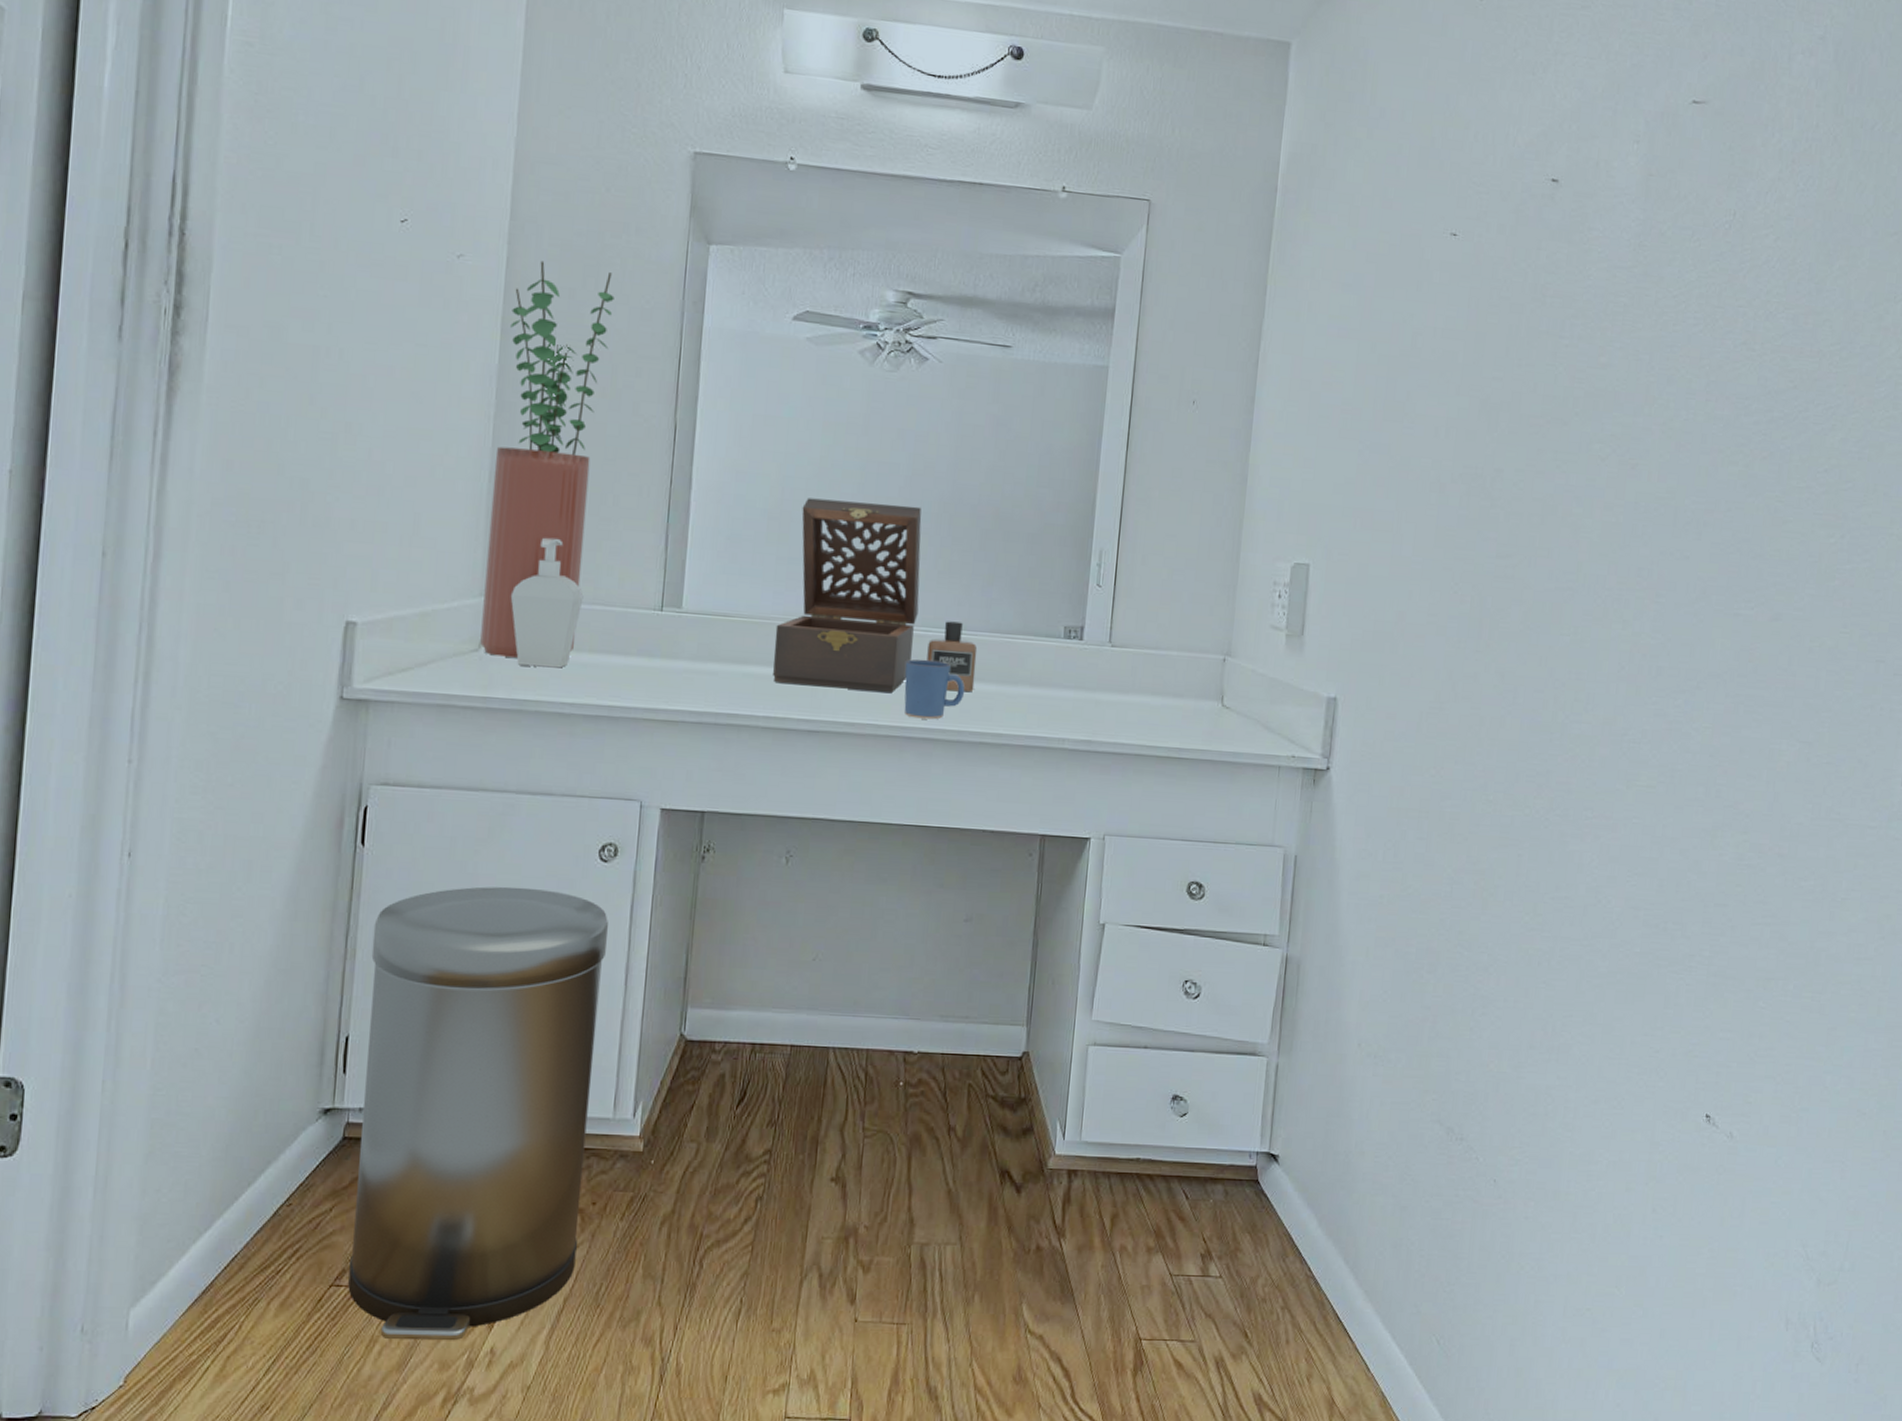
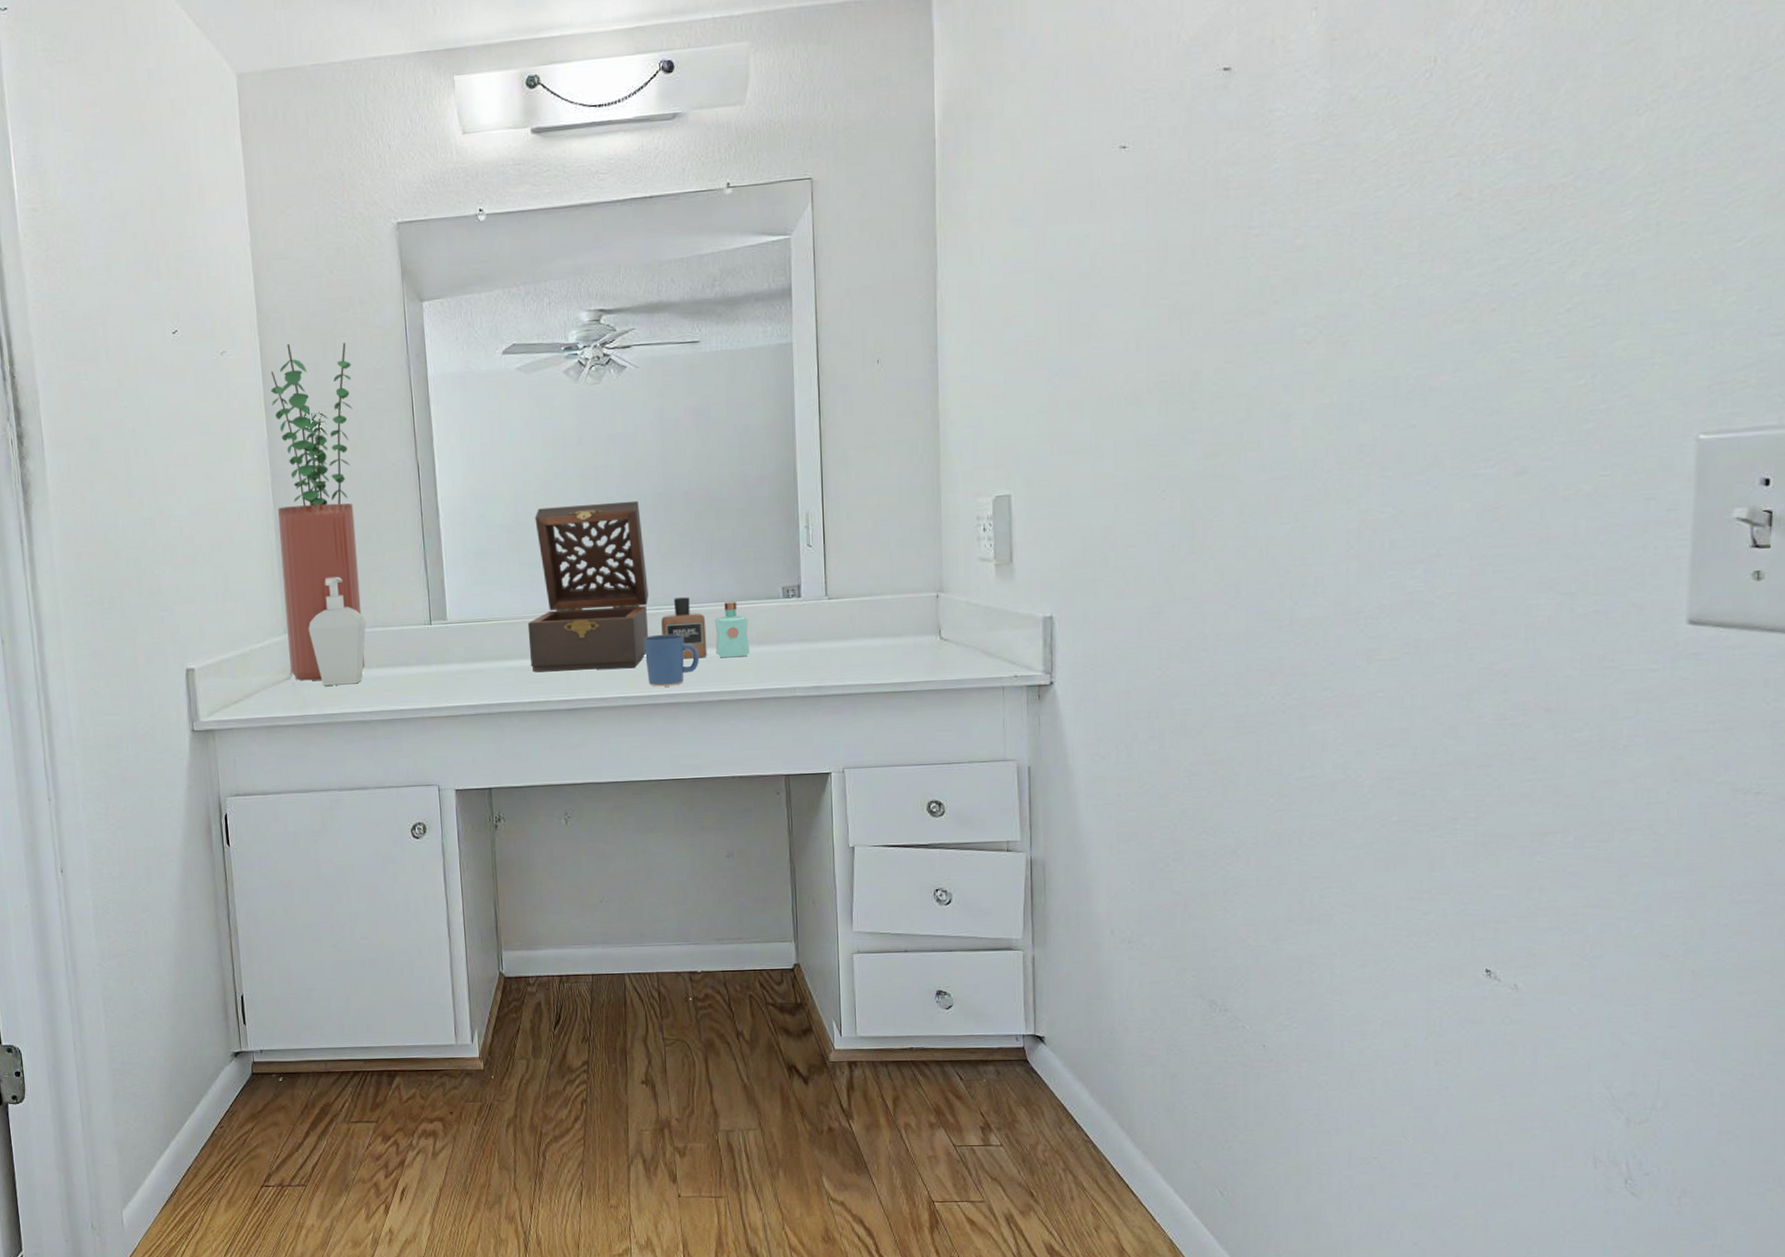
pedal bin: present [348,886,608,1341] -> none [247,865,444,1226]
perfume: none [983,634,1024,698] -> present [715,602,750,658]

